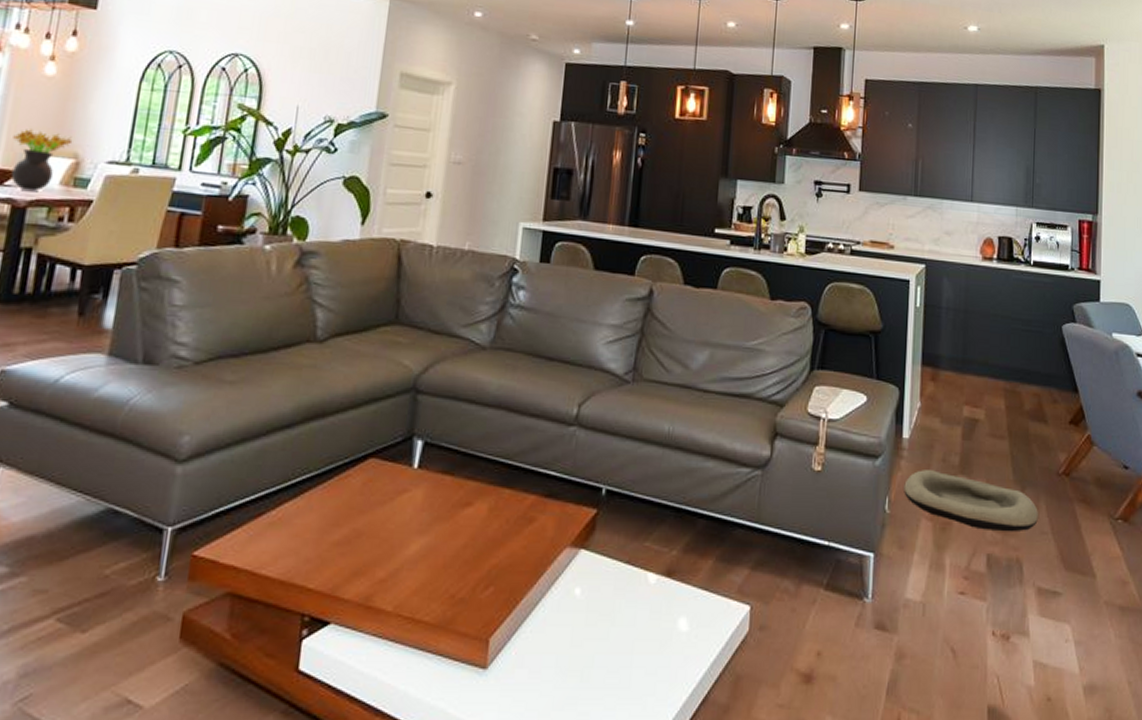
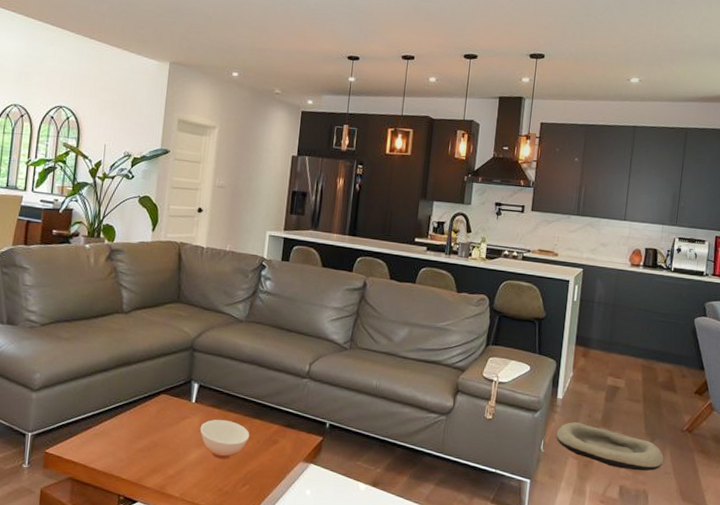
bowl: none [424,490,496,550] -> present [200,419,250,459]

